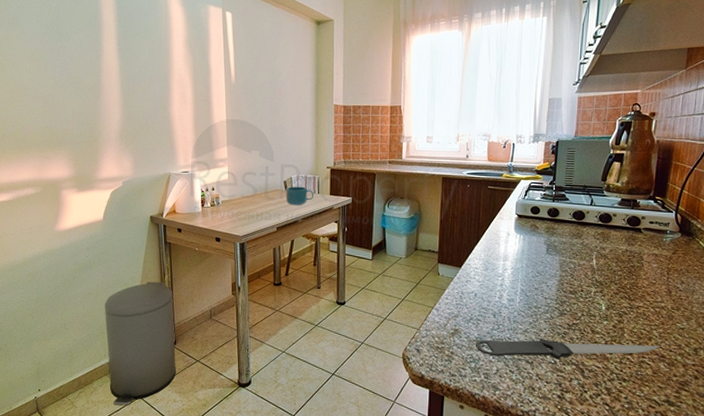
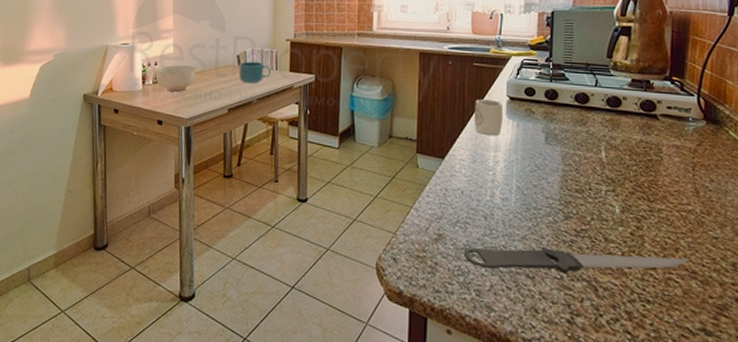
pedal bin: present [104,281,176,406] -> none [26,171,107,322]
bowl: none [213,190,248,213] -> present [155,65,196,92]
mug: none [487,217,512,248] -> present [473,99,504,136]

